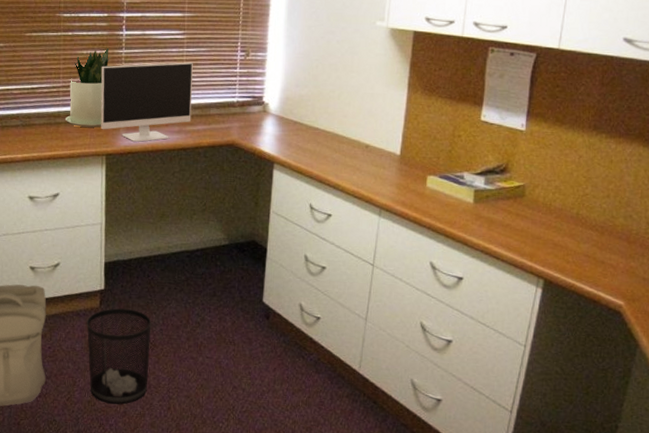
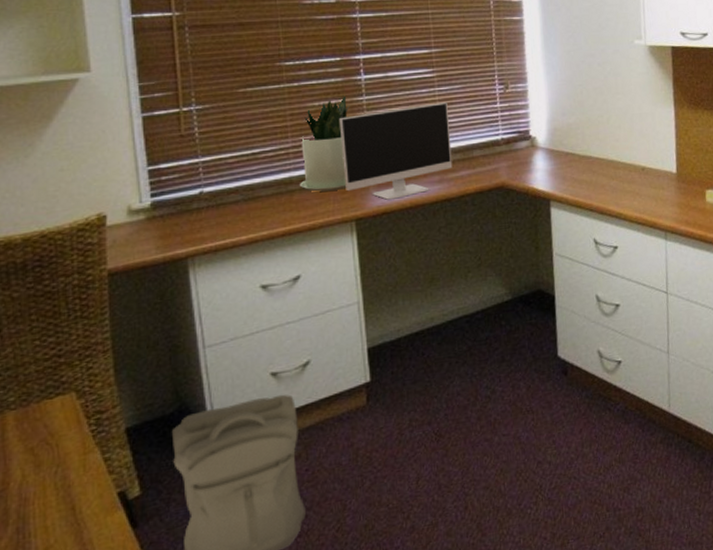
waste bin: present [86,308,152,405] -> none [352,398,437,522]

